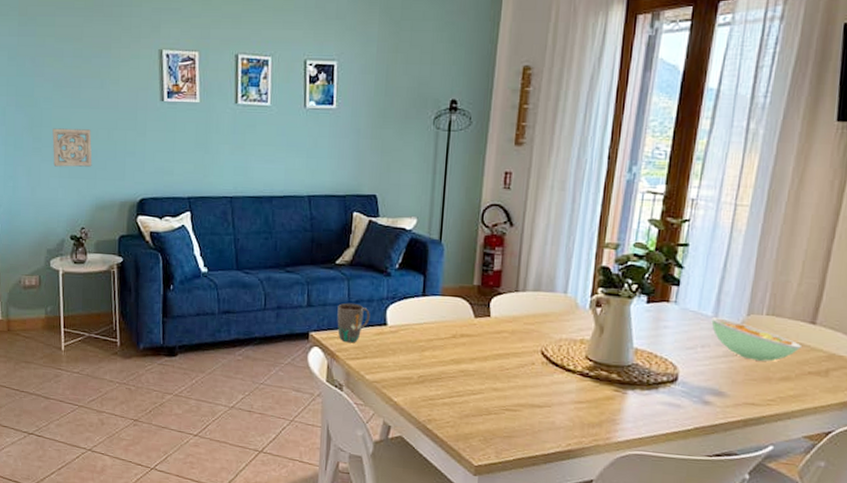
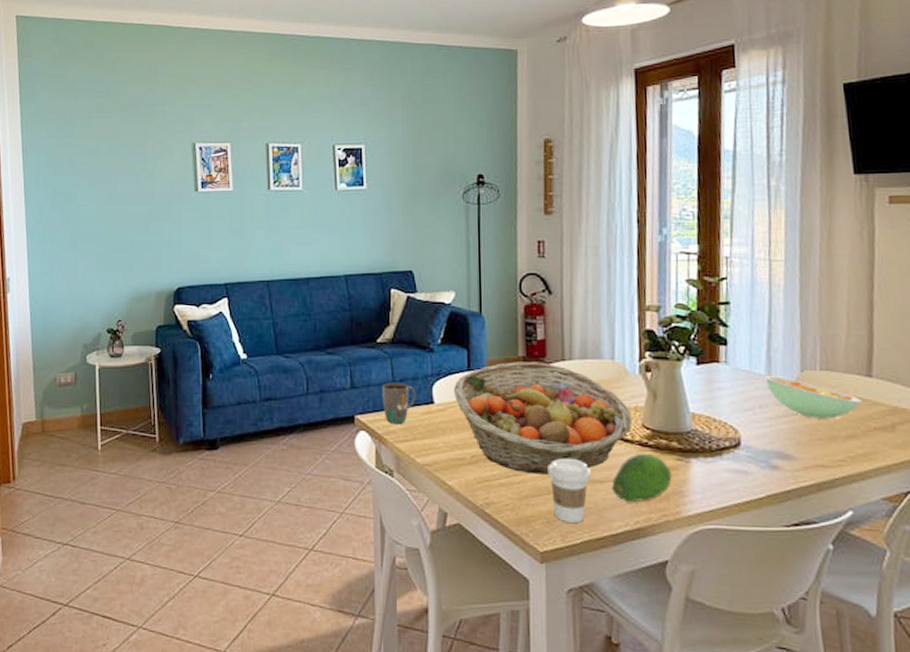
wall ornament: present [52,128,92,167] -> none [89,222,129,261]
fruit basket: none [406,290,577,397] -> present [453,362,633,475]
coffee cup: none [490,383,531,443] -> present [548,458,591,524]
fruit: none [549,382,608,427] -> present [612,453,672,503]

